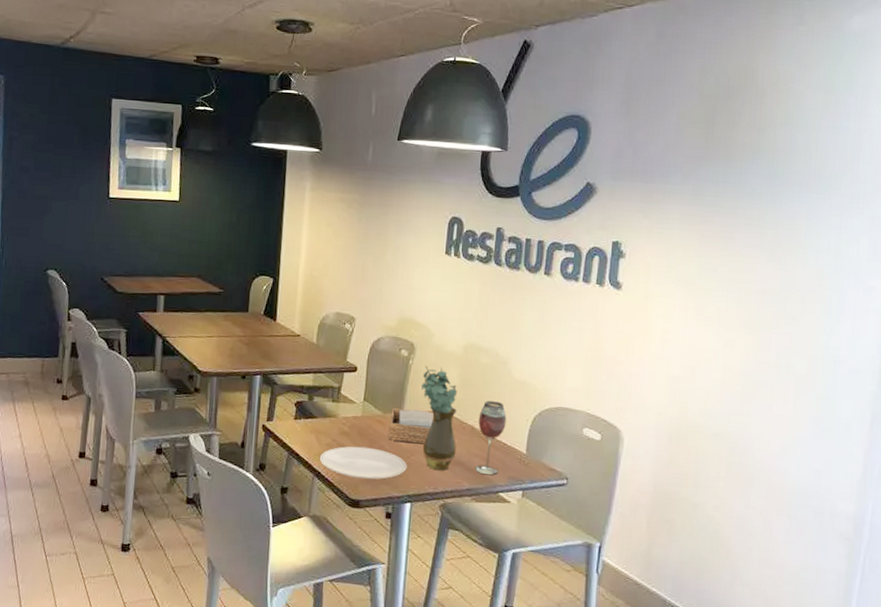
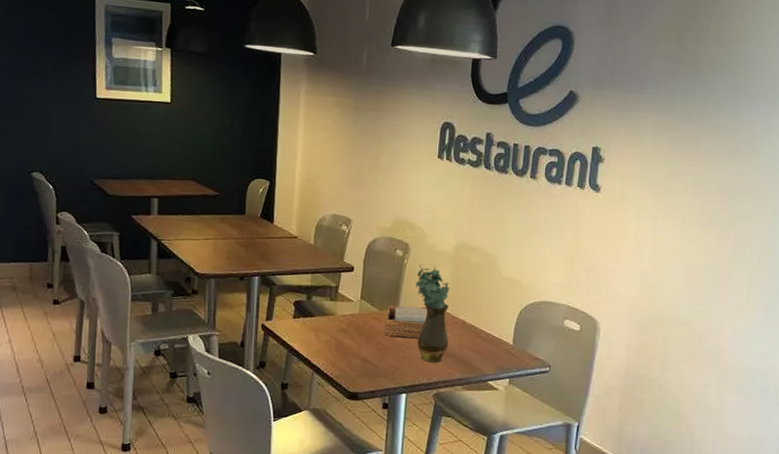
plate: present [319,446,407,480] -> none [318,342,403,373]
wineglass: present [475,401,507,476] -> none [466,297,495,366]

